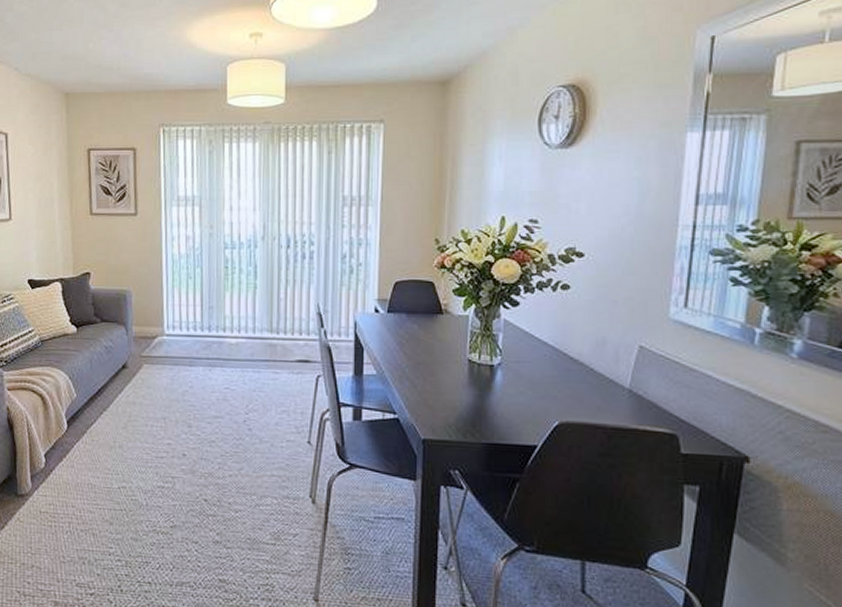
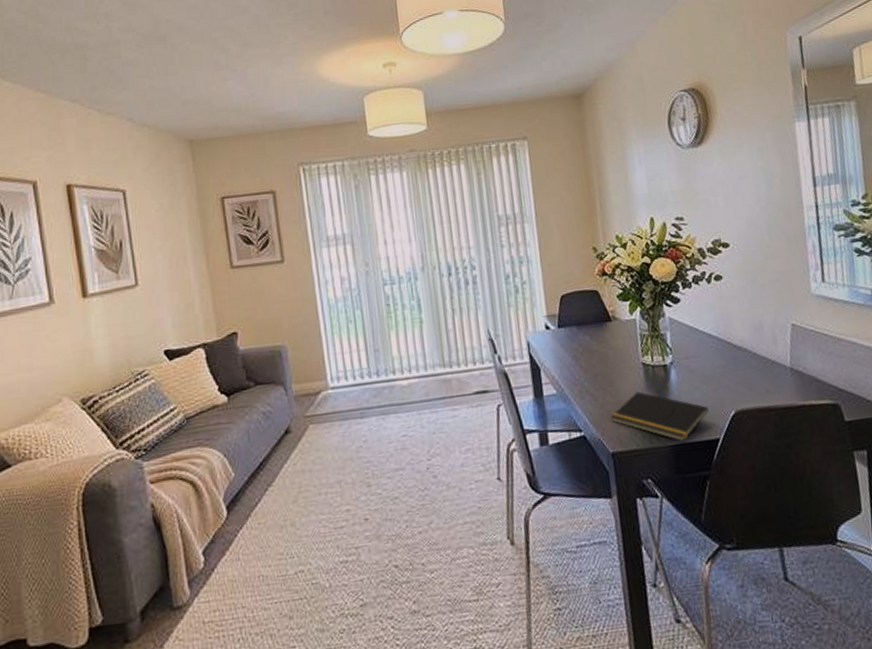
notepad: none [428,386,530,442] -> present [611,391,709,442]

